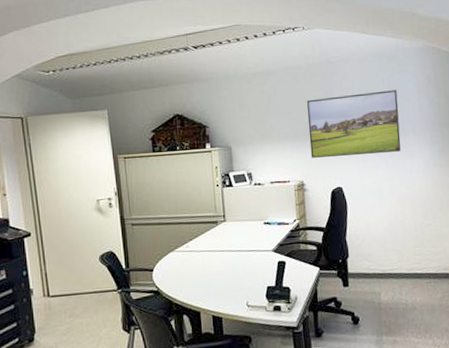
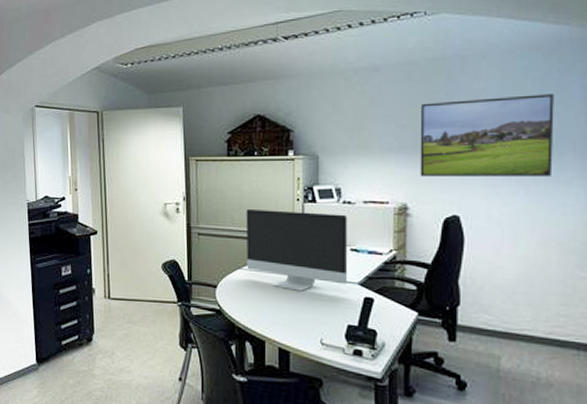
computer monitor: none [173,194,264,264] -> present [246,210,348,291]

